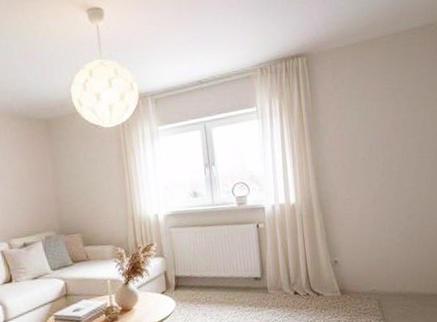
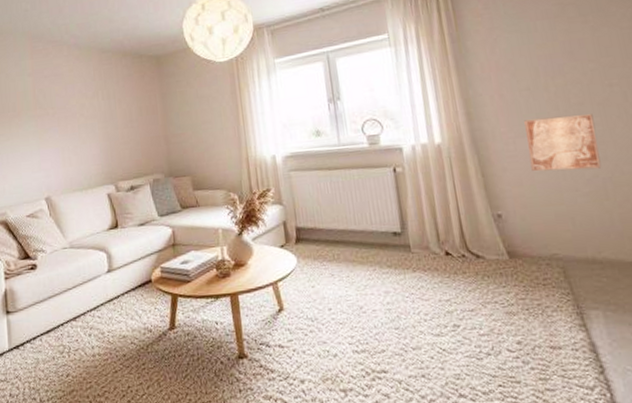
wall art: none [359,180,411,226] -> present [524,114,602,172]

